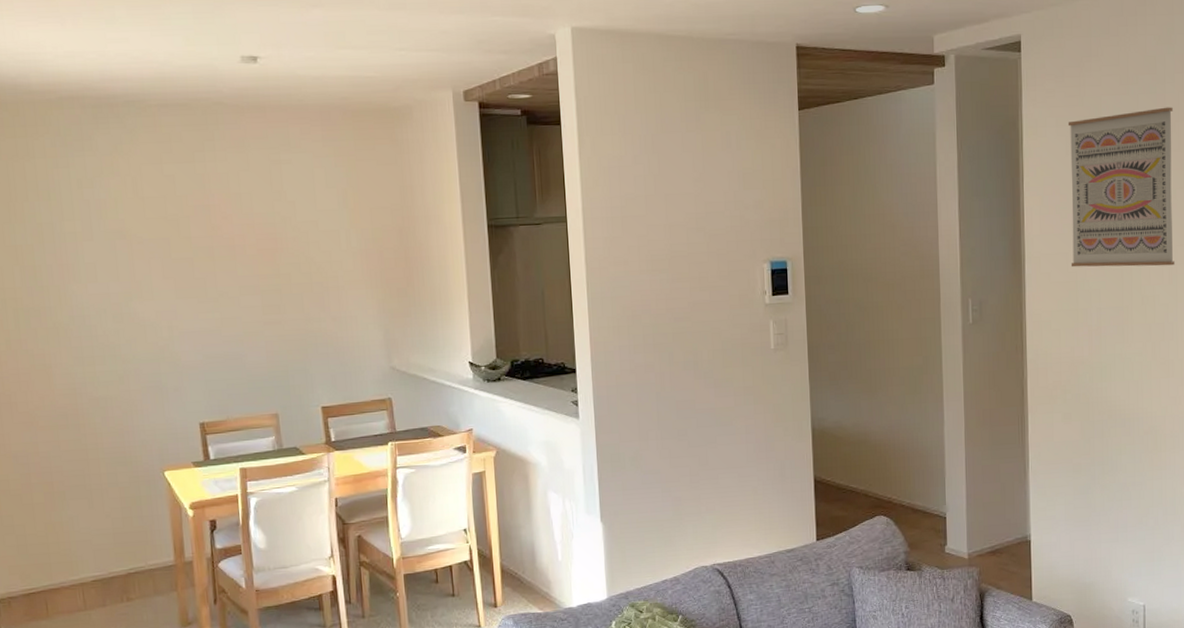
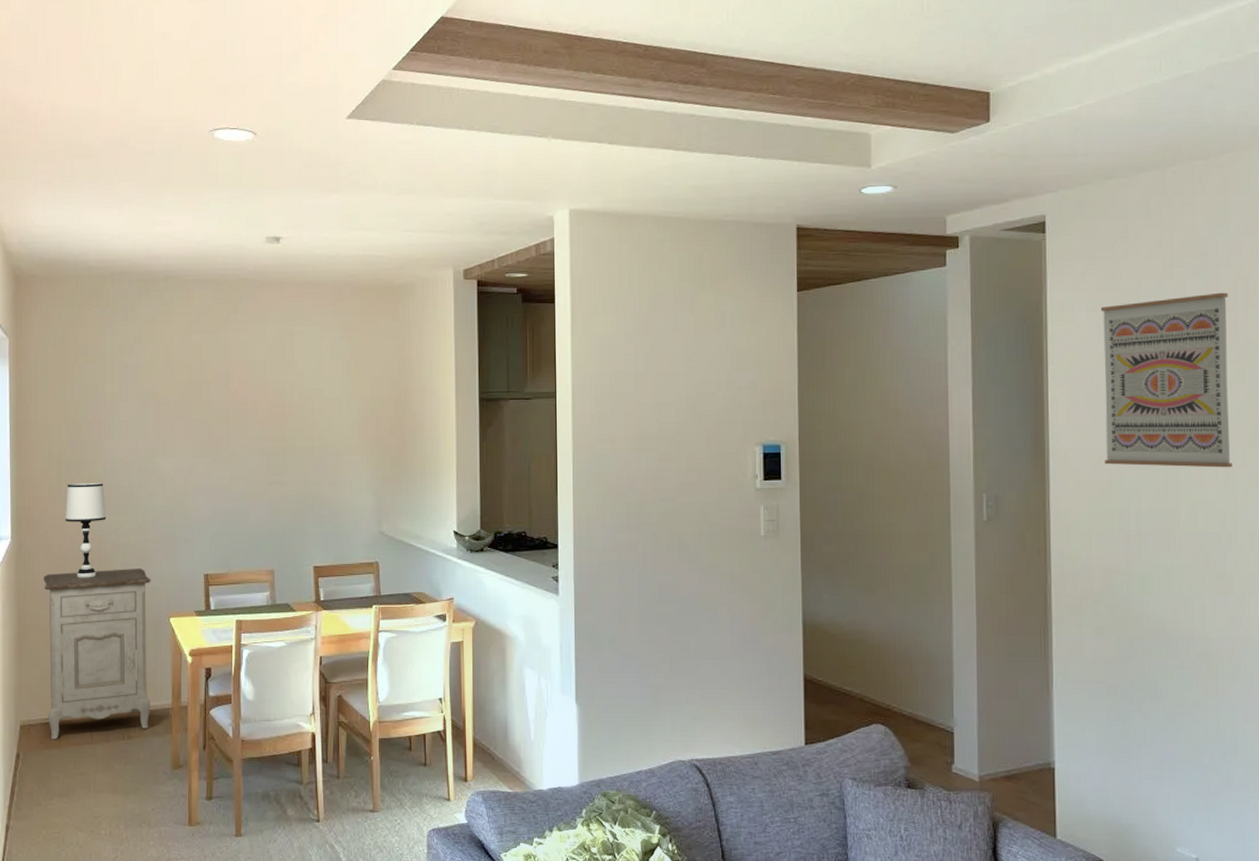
nightstand: none [10,422,151,611] -> present [44,569,151,740]
table lamp: none [28,332,80,437] -> present [65,482,106,578]

